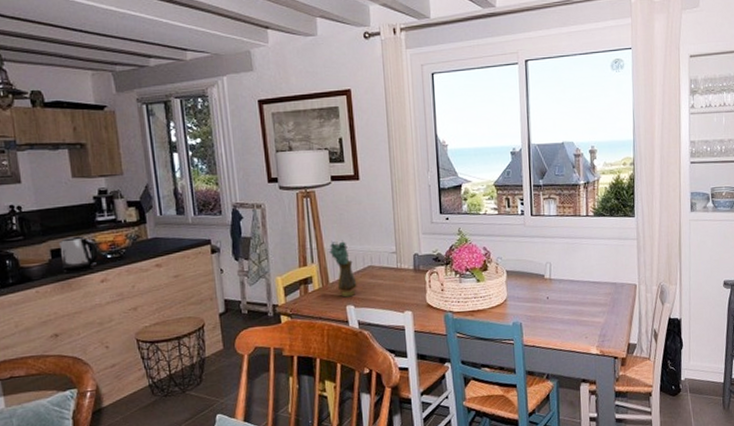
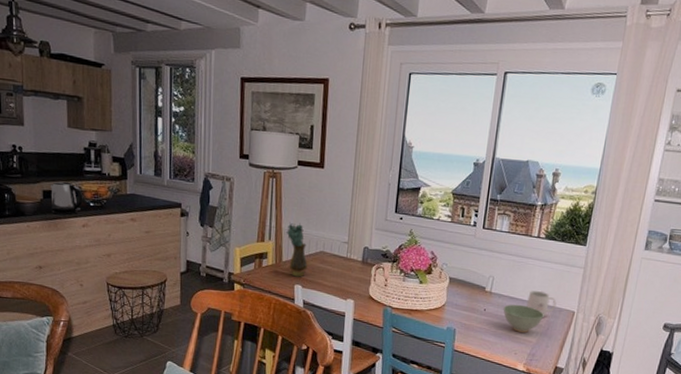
bowl: none [565,286,607,316] -> present [503,304,544,334]
mug: none [588,268,617,295] -> present [527,290,557,318]

